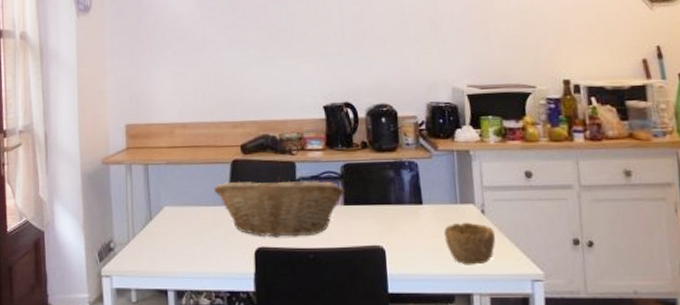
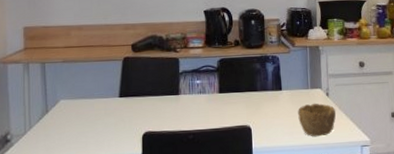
fruit basket: present [213,177,345,237] -> none [106,71,220,123]

